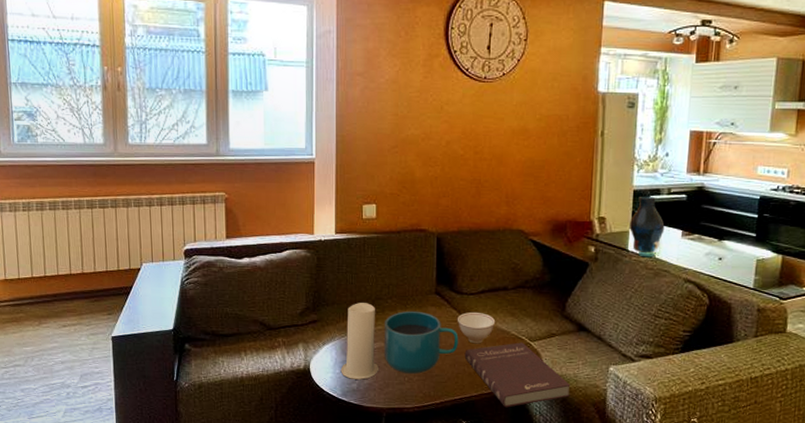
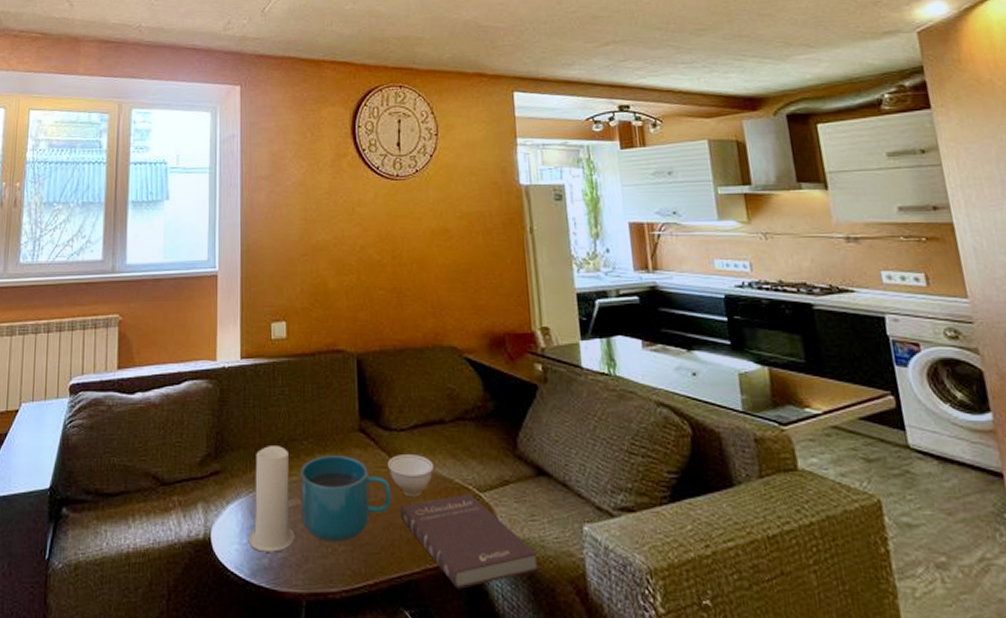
vase: present [630,196,665,258] -> none [578,299,621,376]

